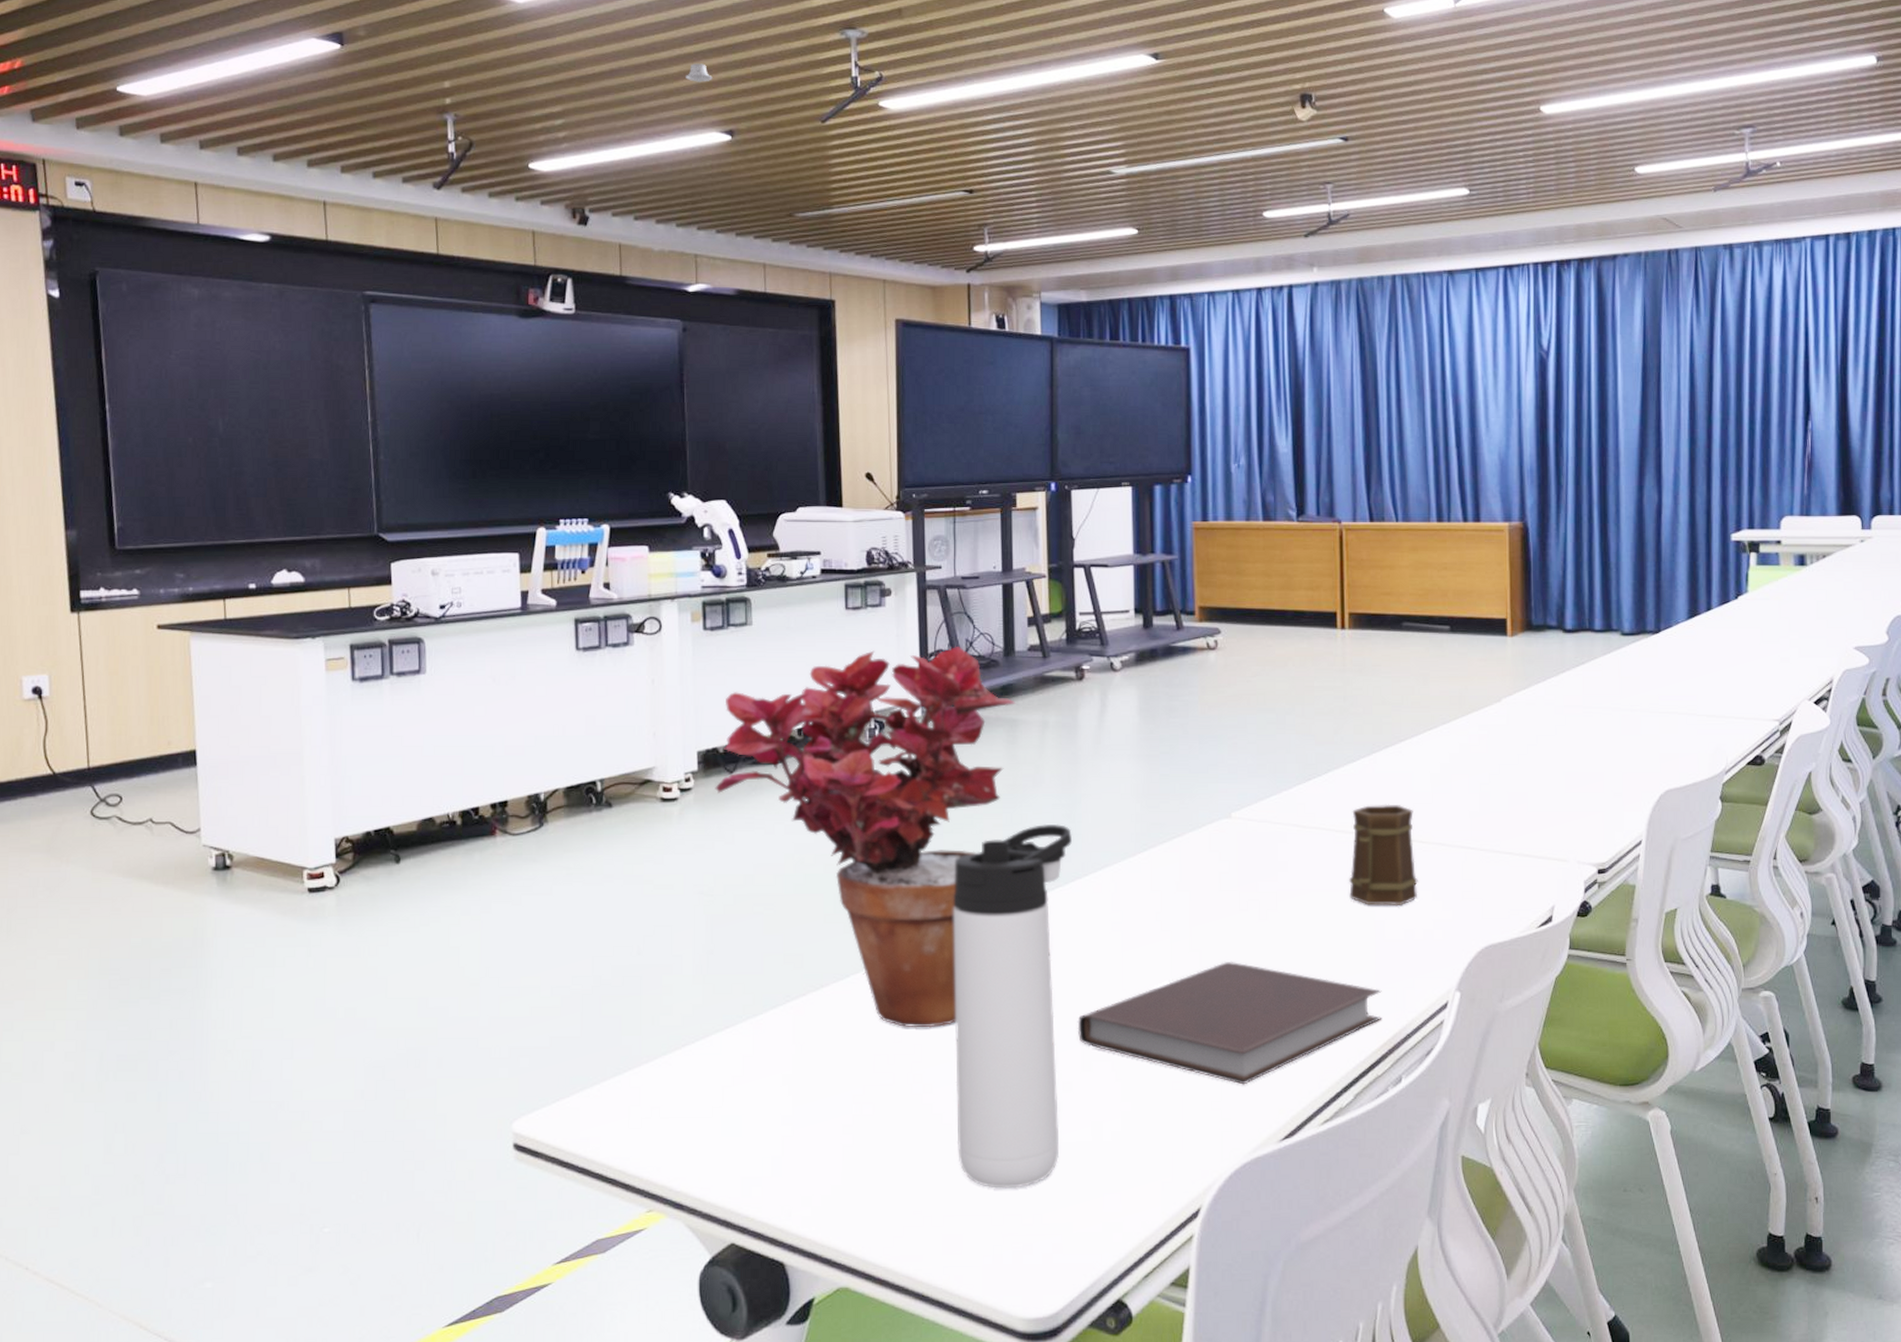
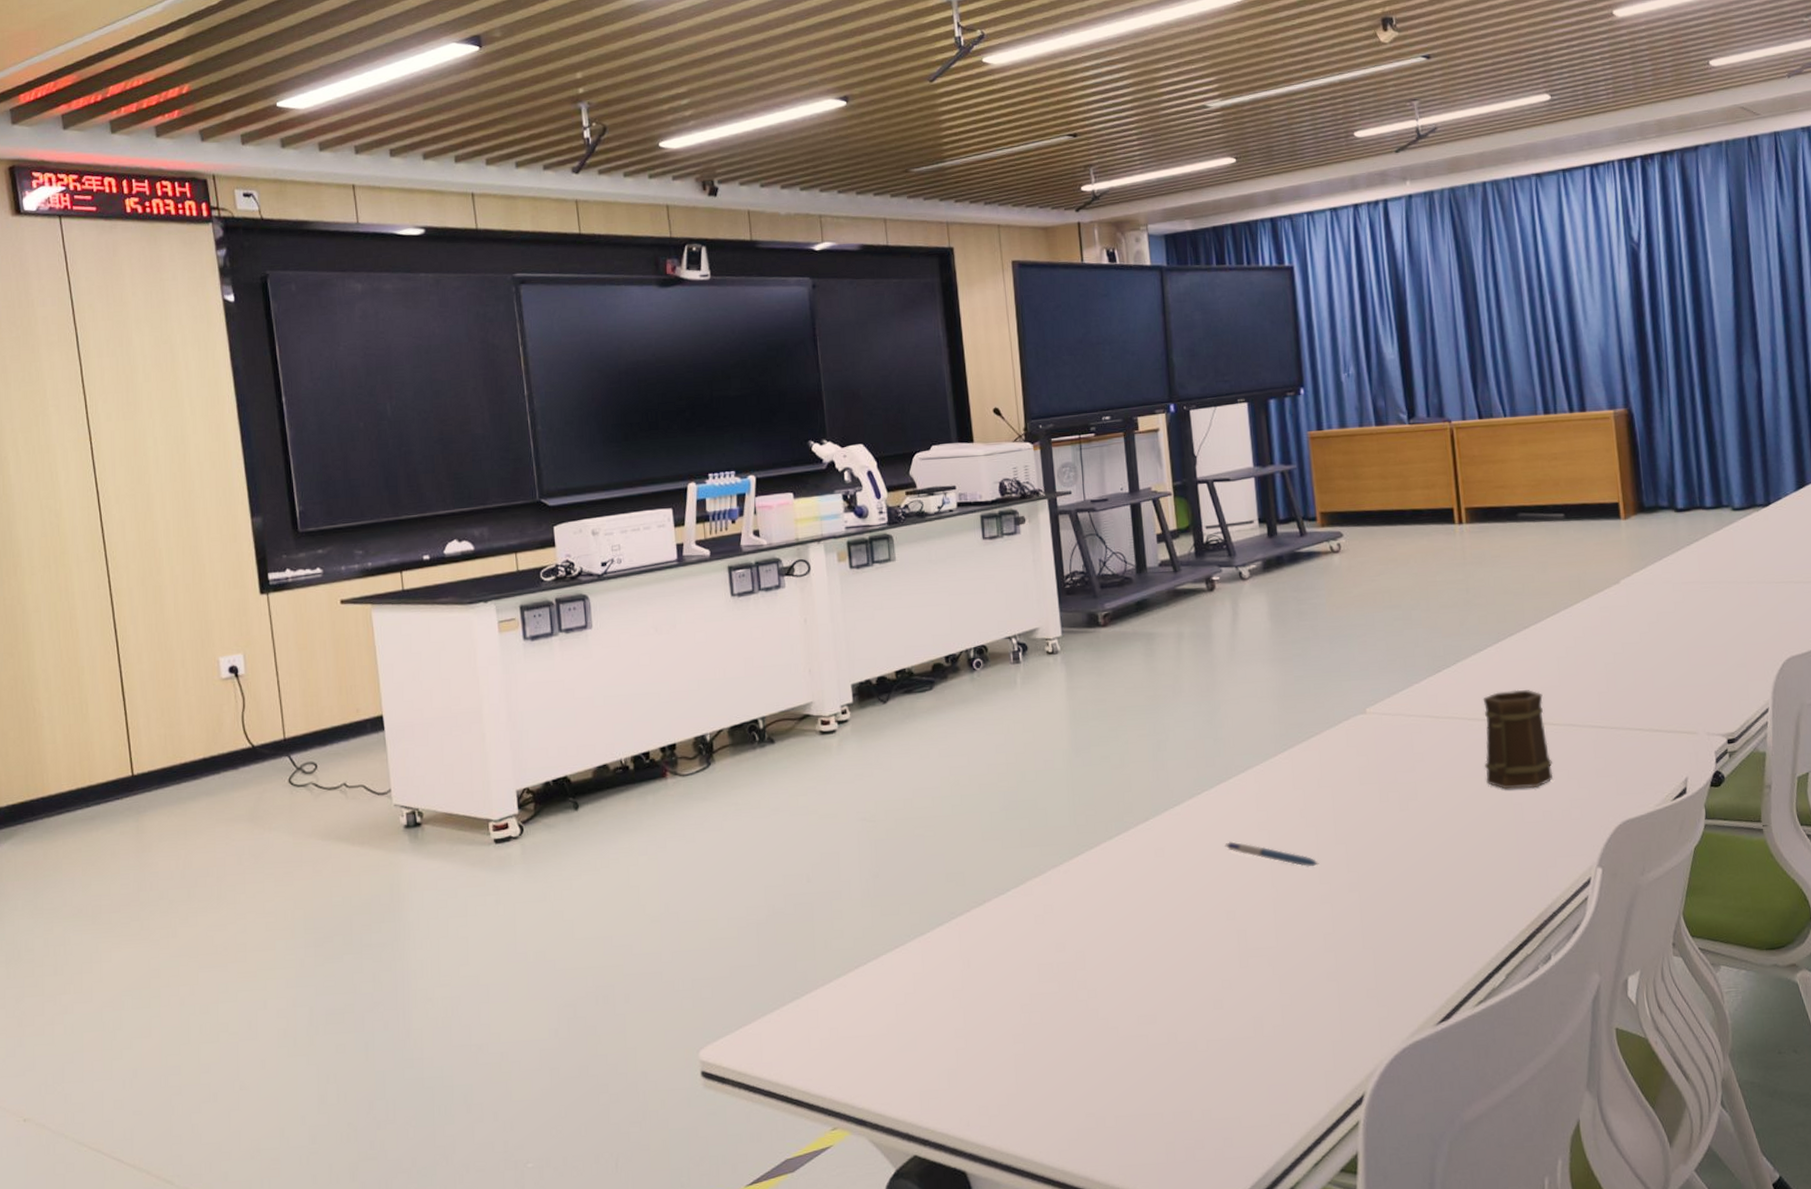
recessed light: present [686,63,713,82] -> none [800,36,825,54]
potted plant: present [715,645,1016,1028] -> none [870,566,1152,937]
thermos bottle: present [953,824,1072,1189] -> none [1103,731,1223,1087]
pen: none [1076,941,1172,972] -> present [1225,841,1319,868]
notebook: present [1077,961,1382,1085] -> none [1231,852,1528,972]

